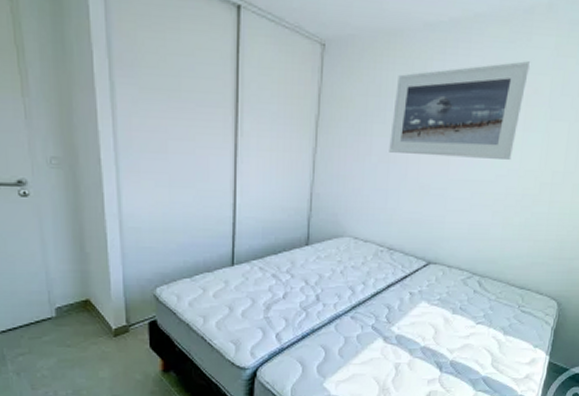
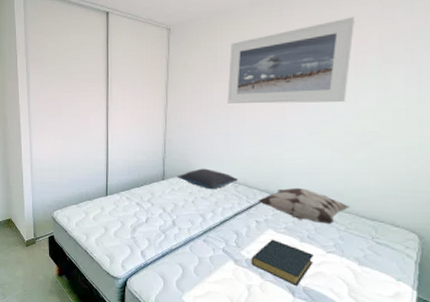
pillow: none [323,231,394,257] -> present [176,168,238,190]
hardback book: none [401,312,465,360] -> present [251,239,315,286]
decorative pillow: none [414,254,503,293] -> present [259,187,350,224]

